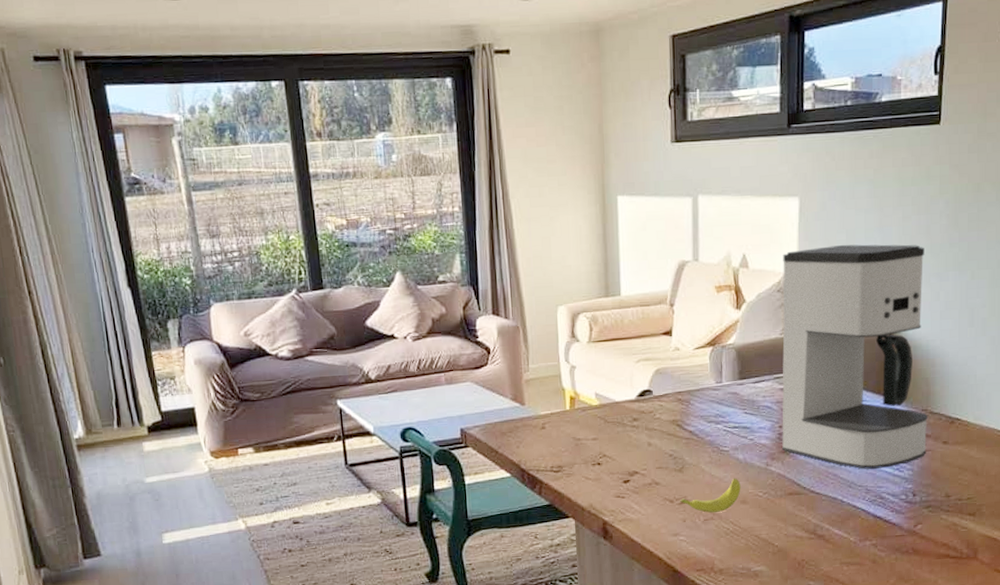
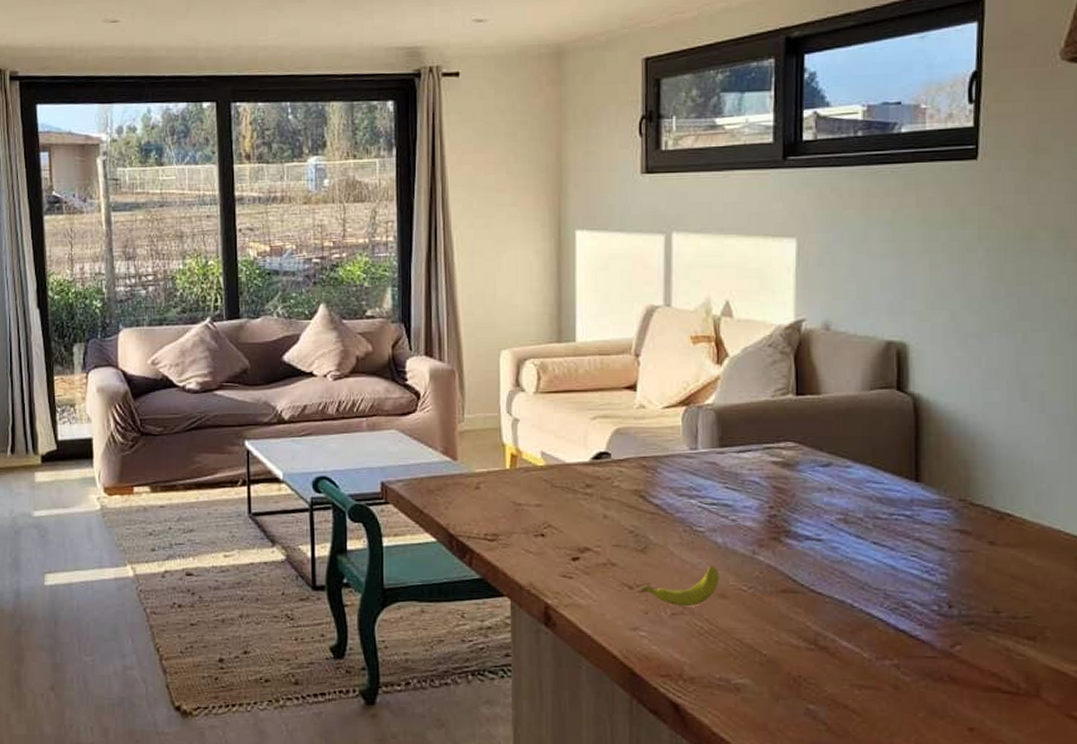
coffee maker: present [781,244,928,469] -> none [772,294,967,569]

